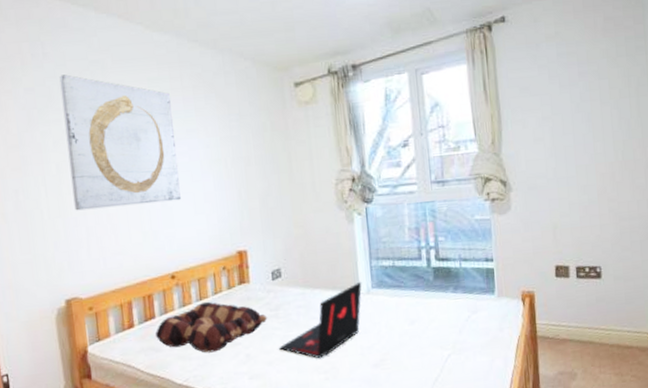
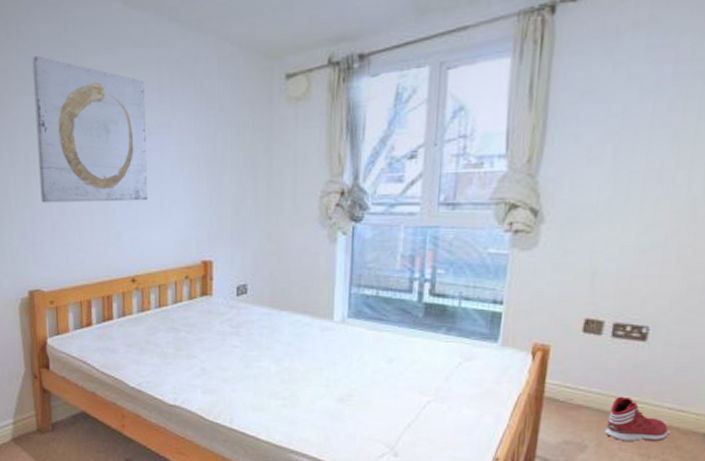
seat cushion: present [156,301,268,353] -> none [112,309,228,362]
laptop: present [279,281,362,359] -> none [237,308,337,384]
sneaker: none [587,326,632,366] -> present [605,396,669,442]

